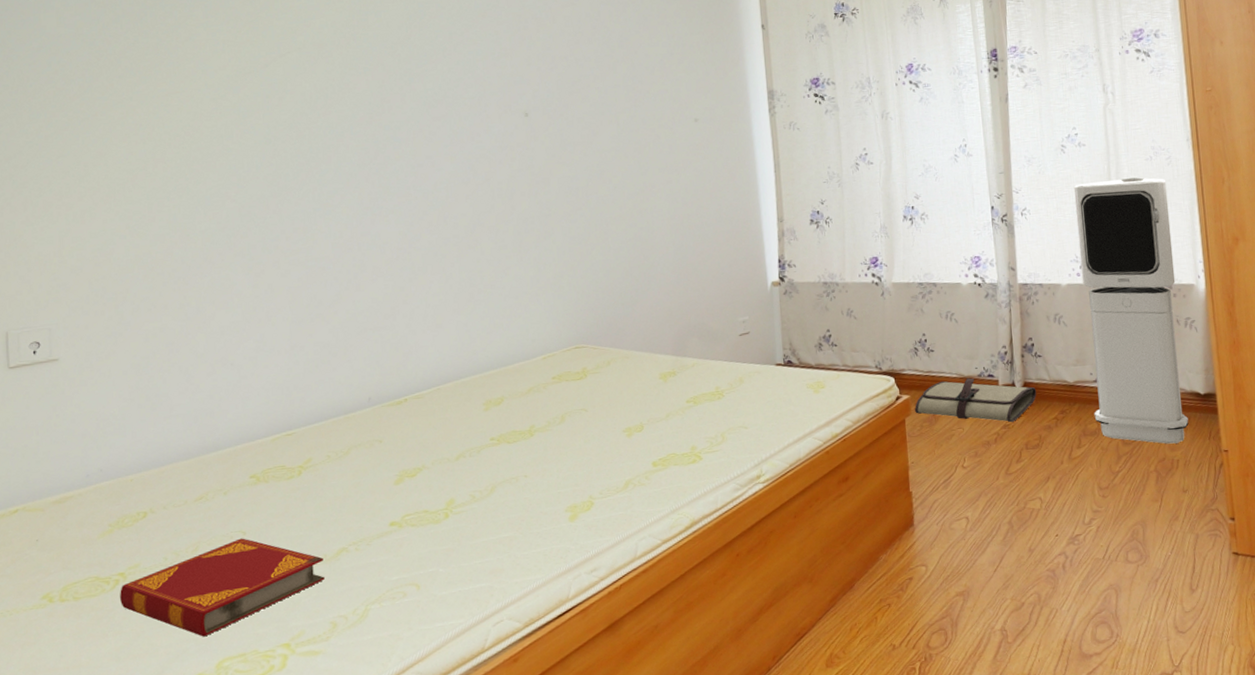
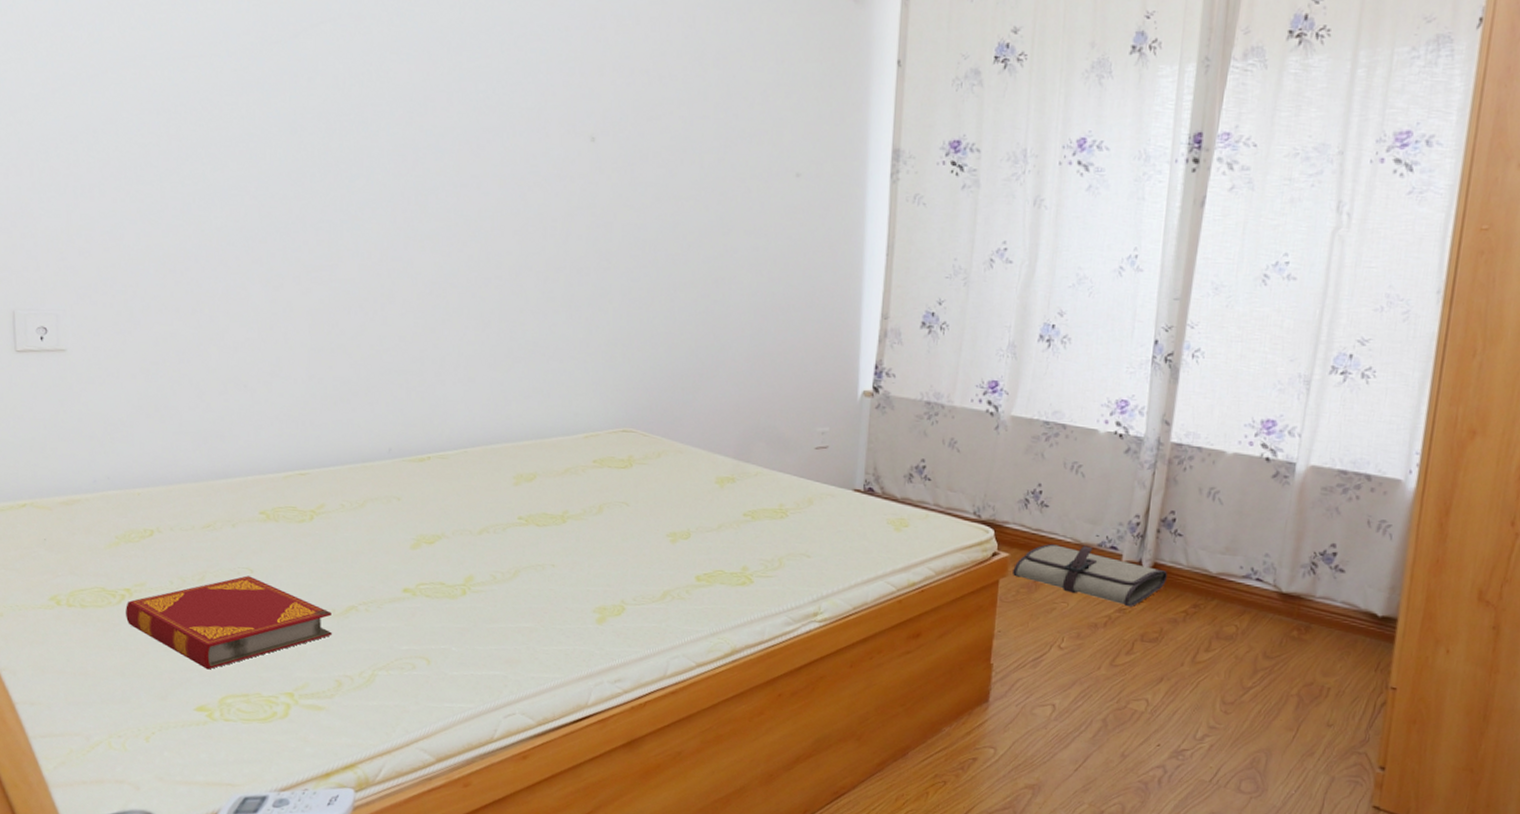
air purifier: present [1074,177,1189,444] -> none [1234,328,1396,669]

